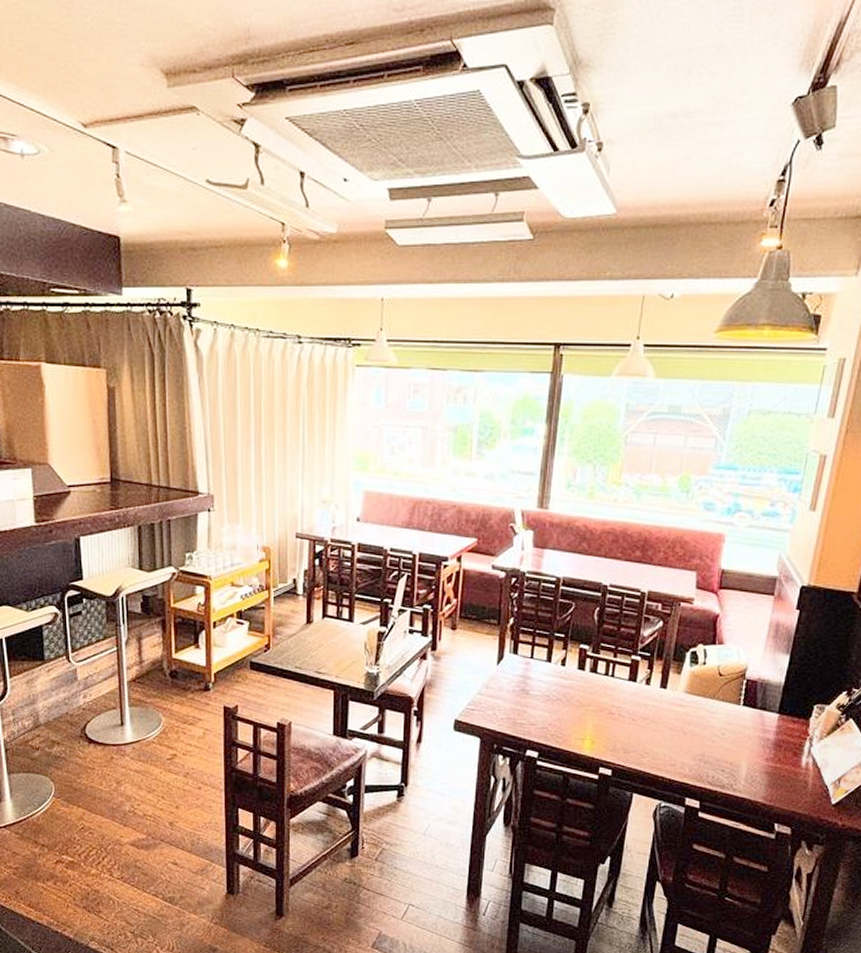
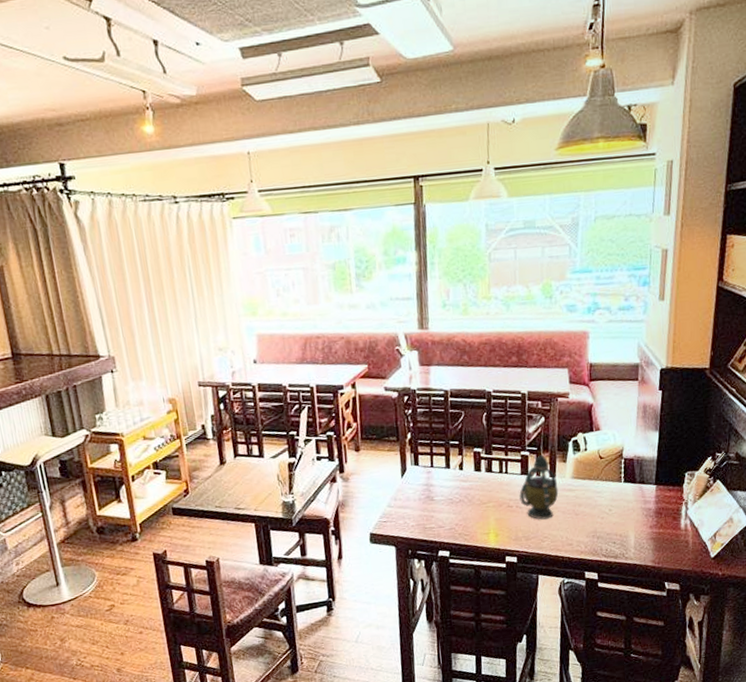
teapot: none [623,662,668,733] -> present [519,455,559,520]

